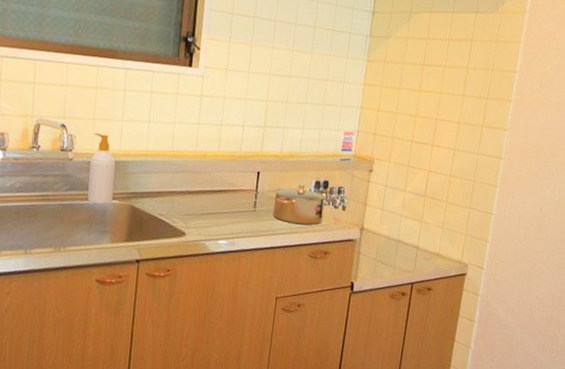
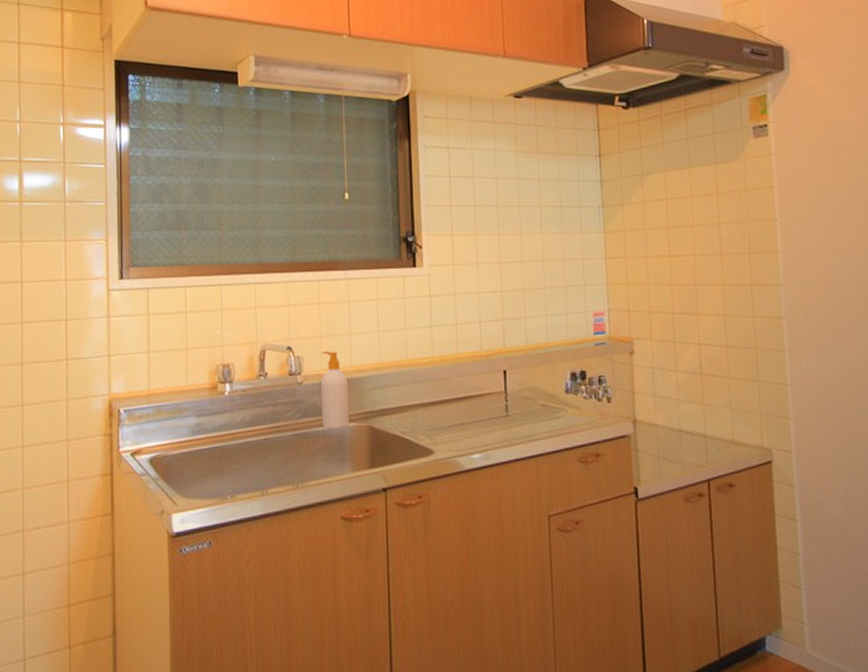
cooking pot: present [272,184,327,225] -> none [526,378,587,425]

